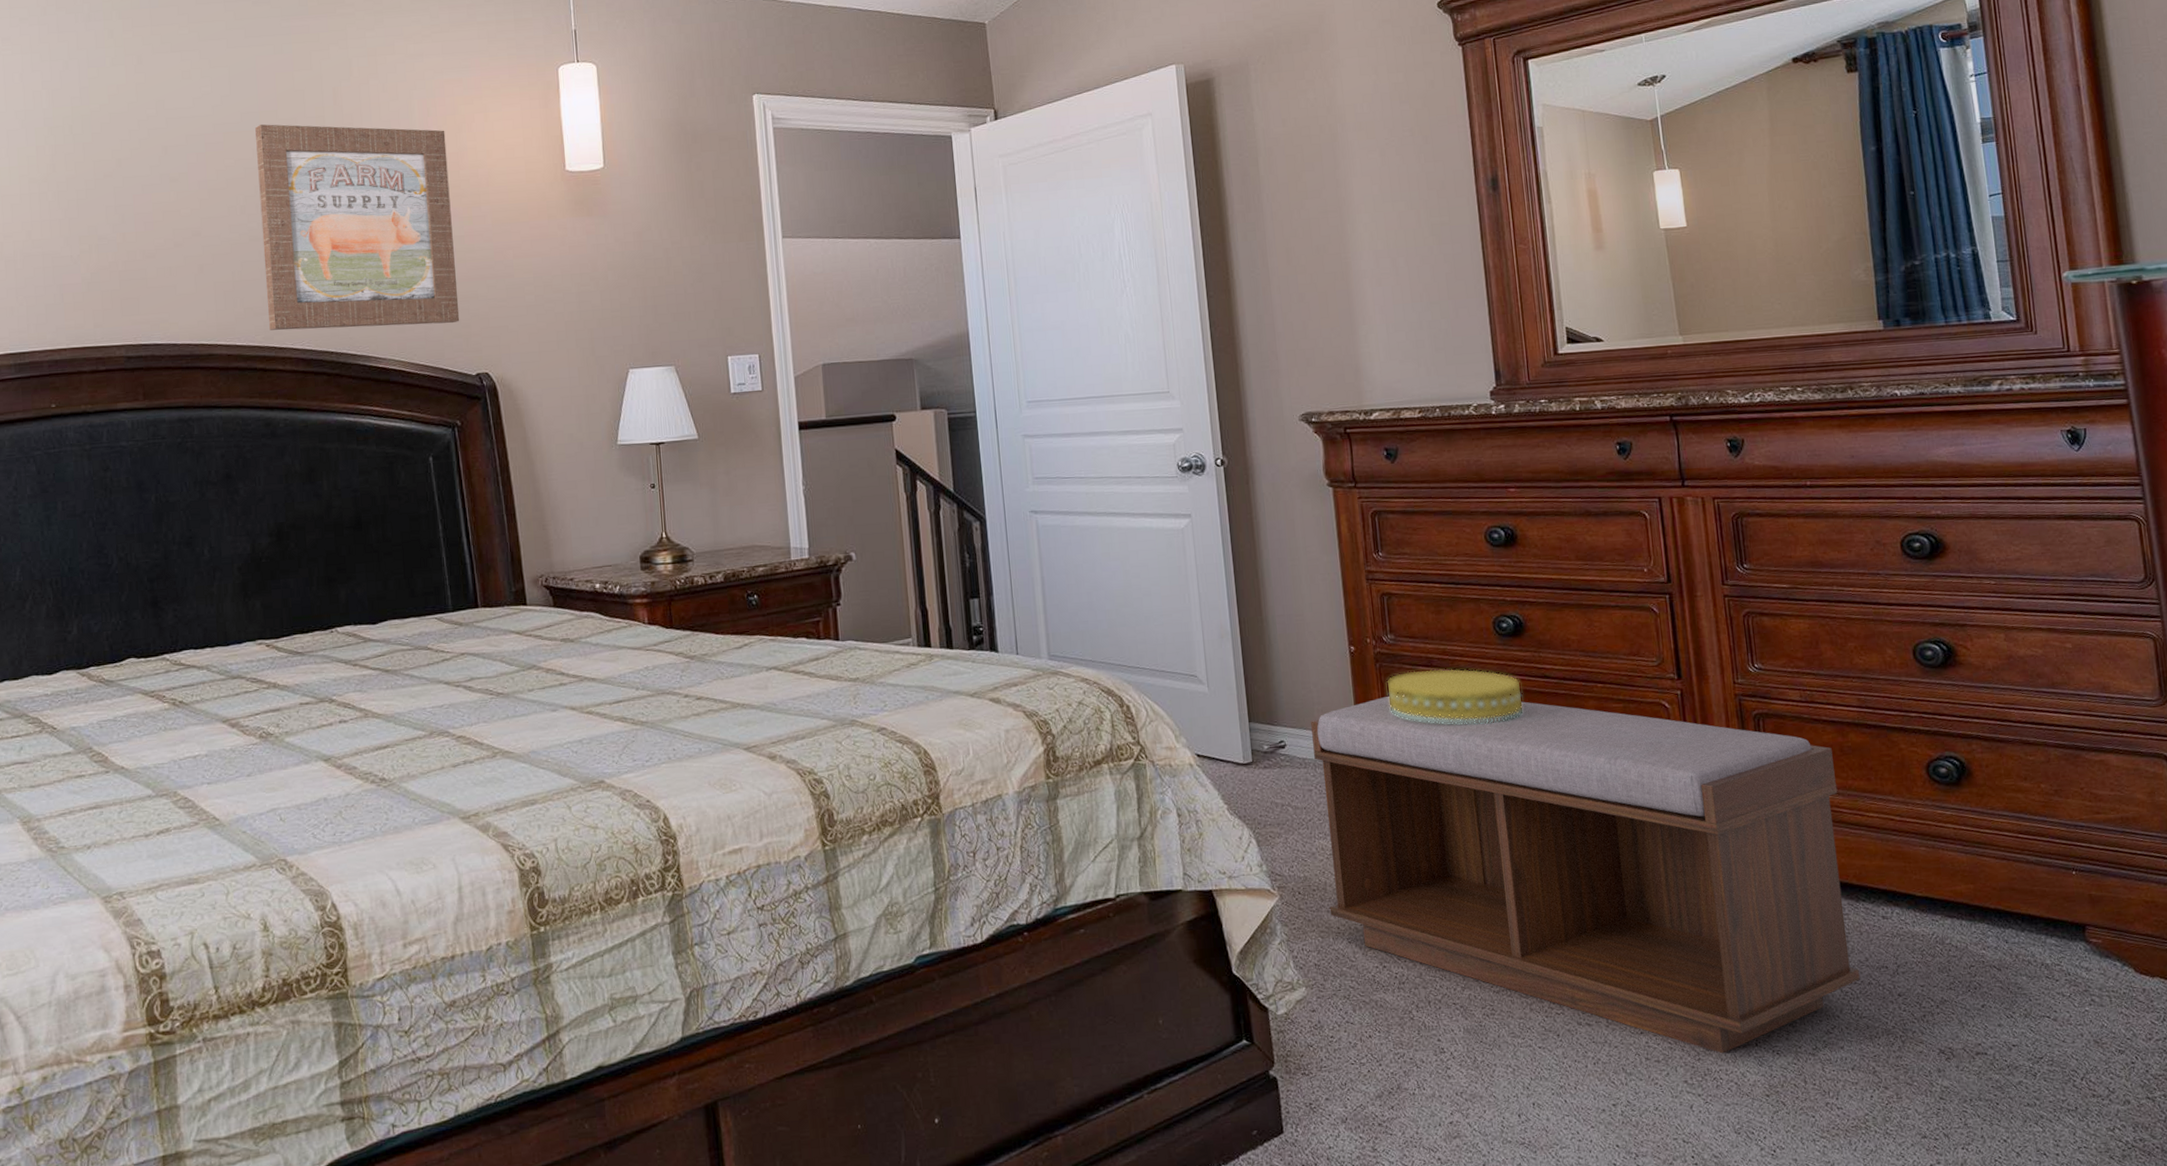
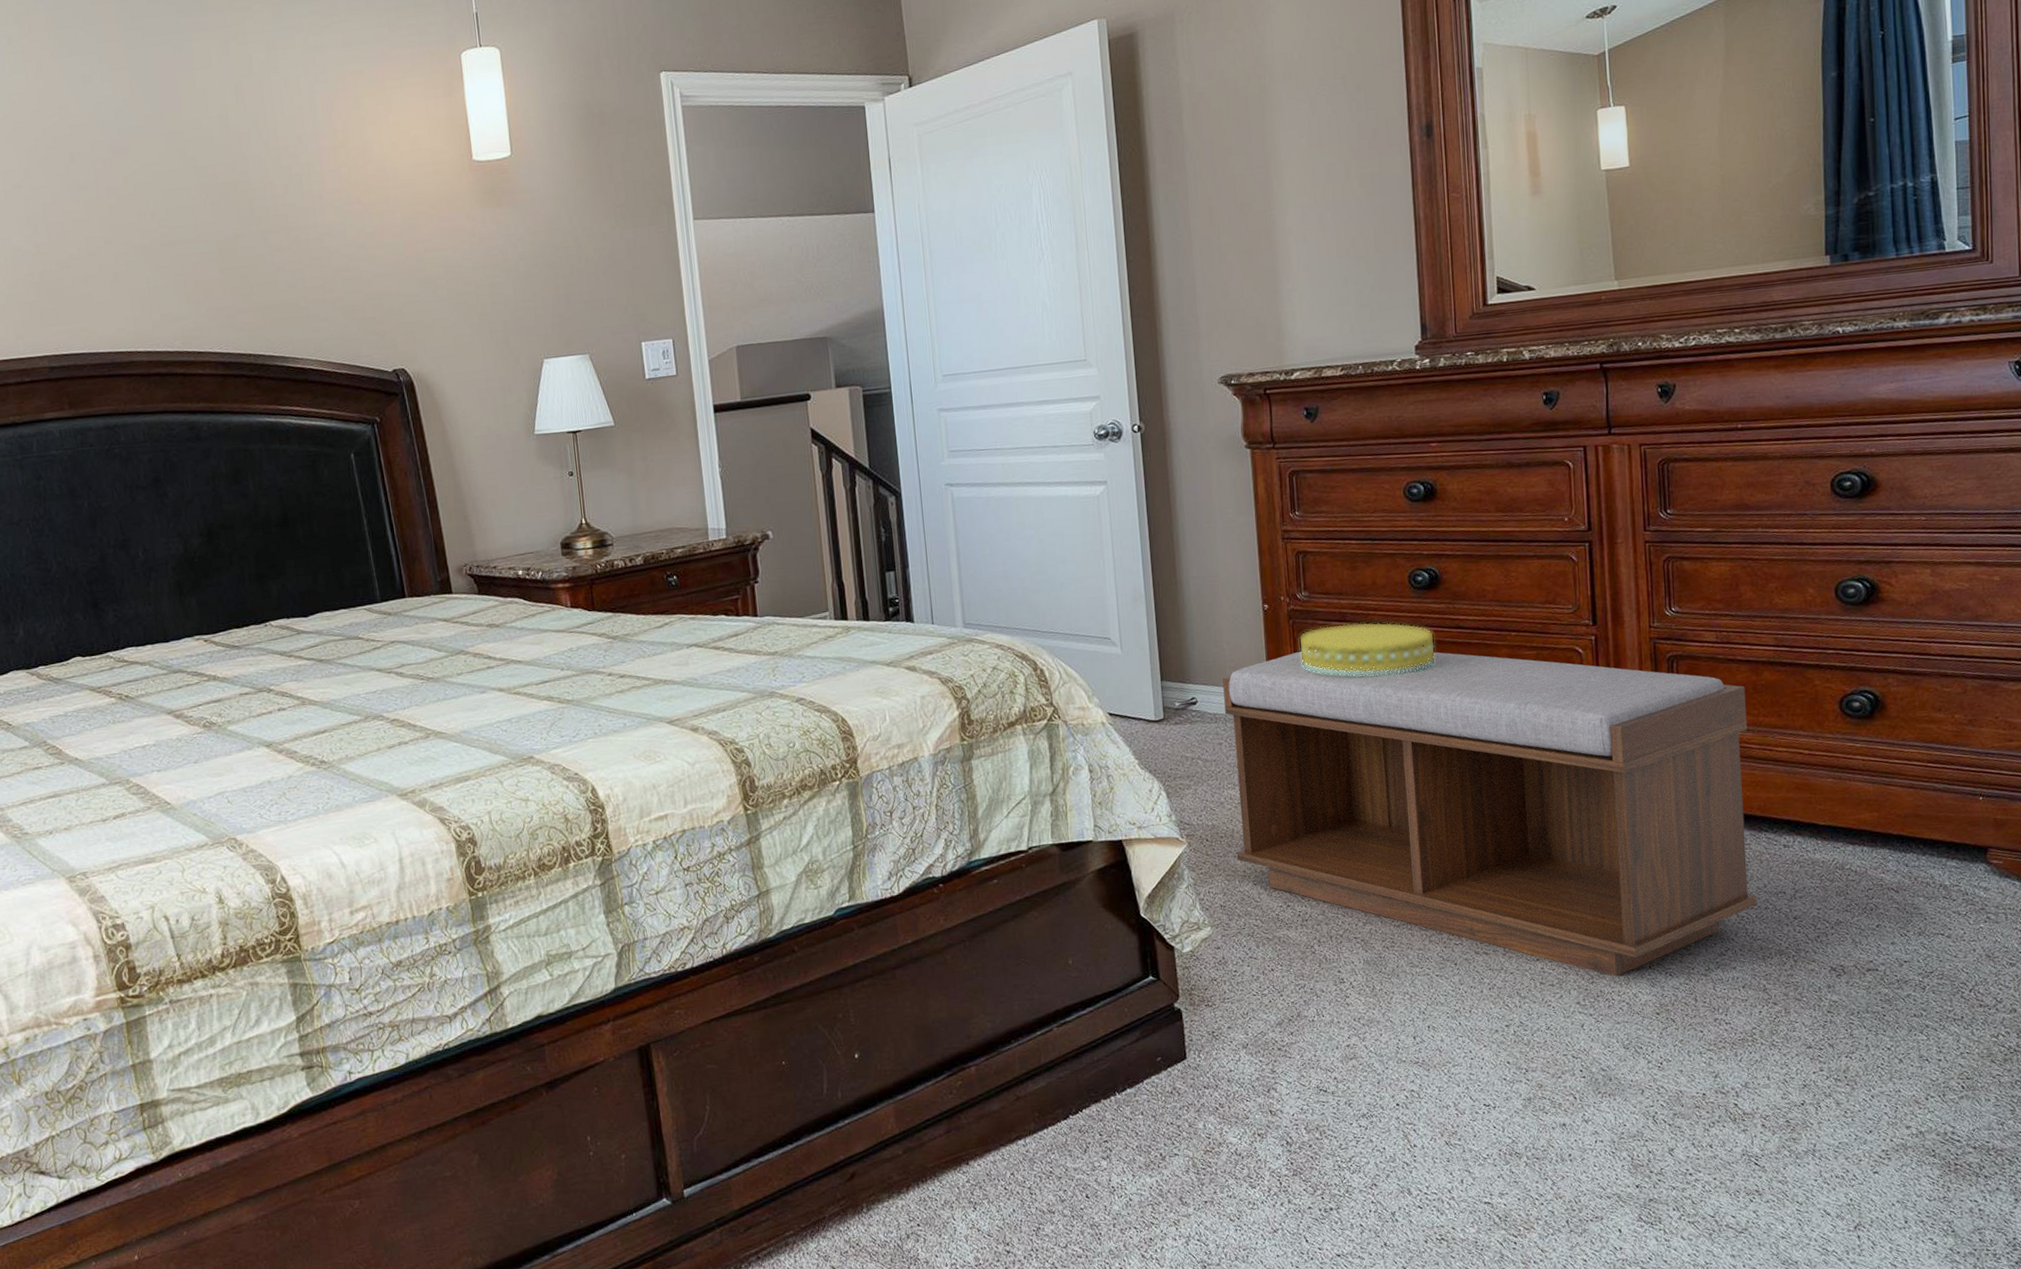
wall art: present [255,124,460,330] -> none [159,124,374,335]

